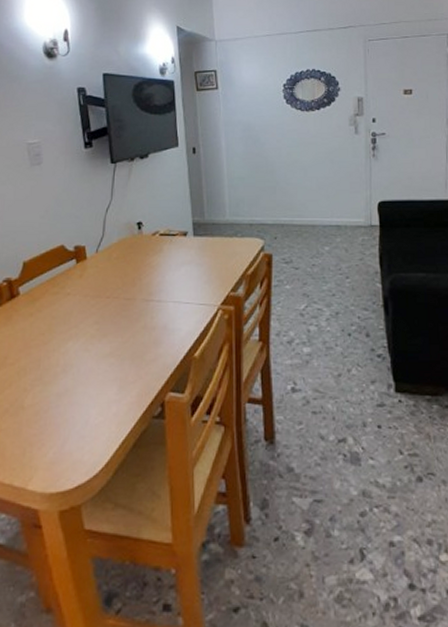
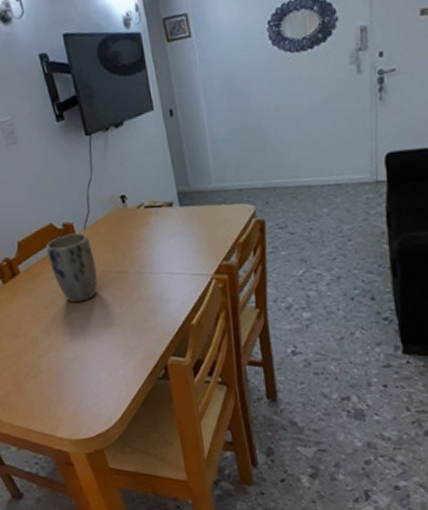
plant pot: none [53,257,103,330] -> present [47,233,98,303]

